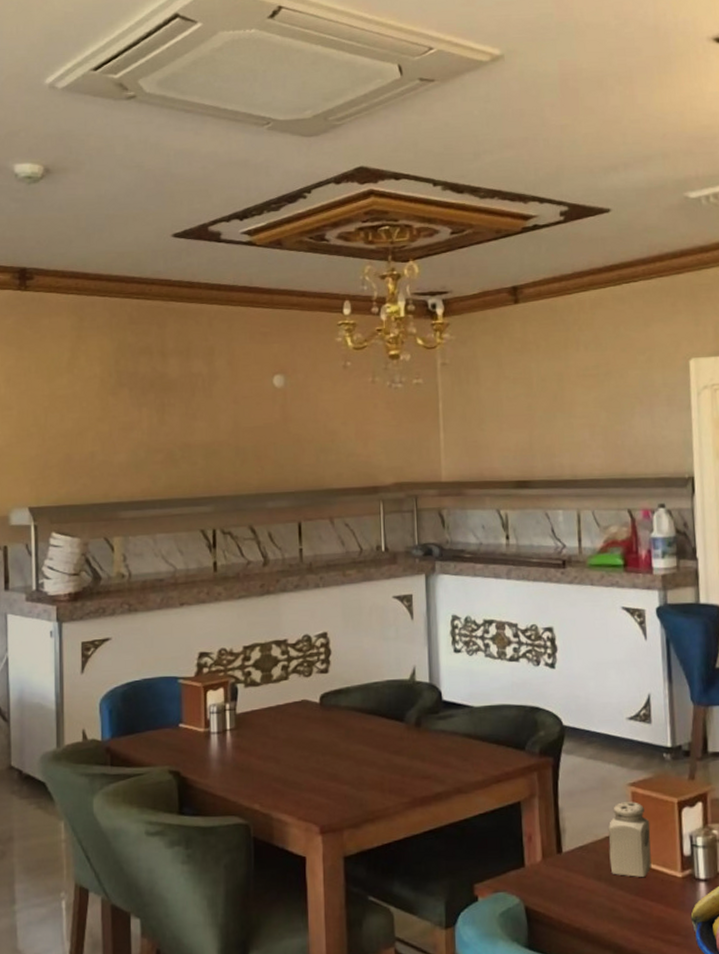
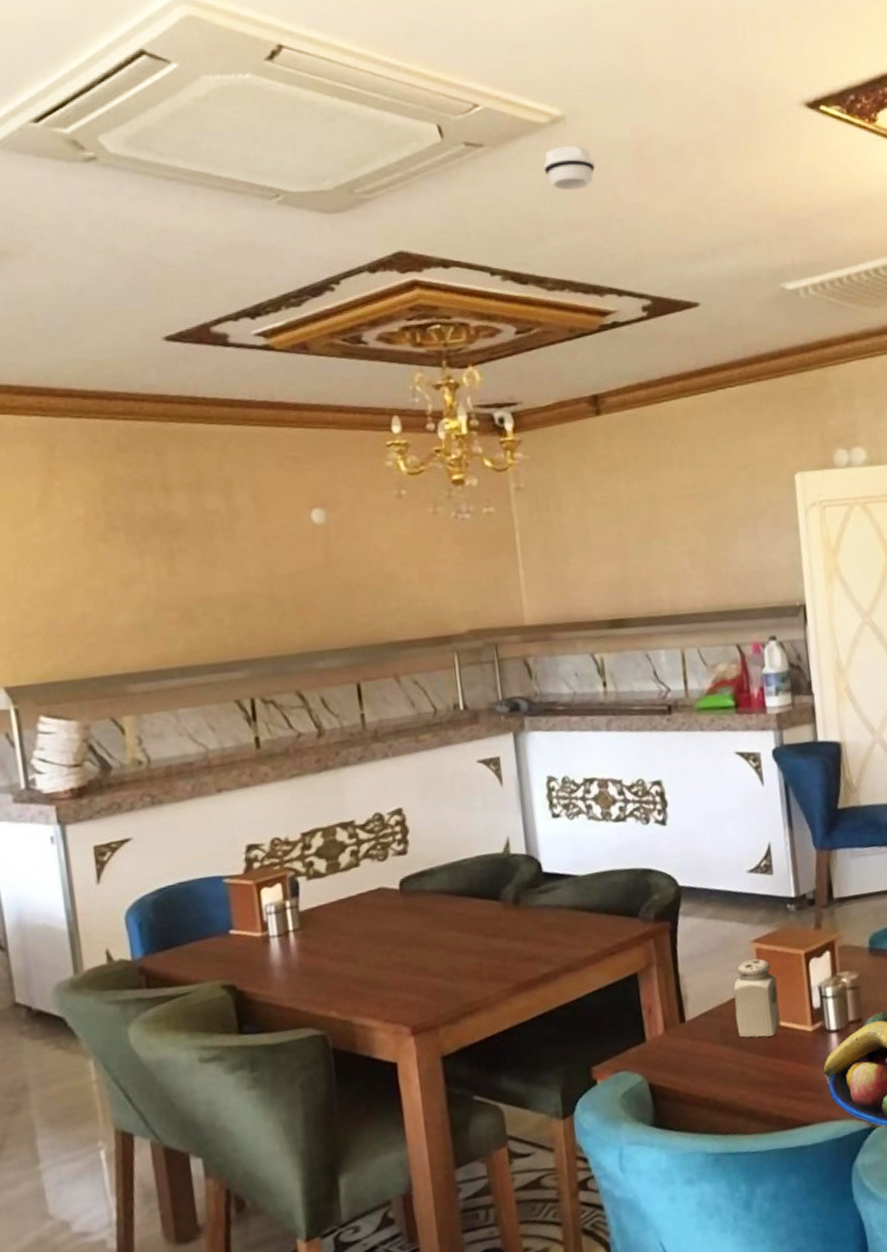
smoke detector: none [483,79,527,116] -> present [543,146,596,191]

